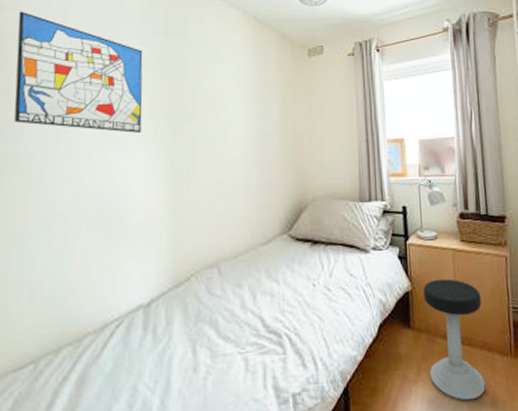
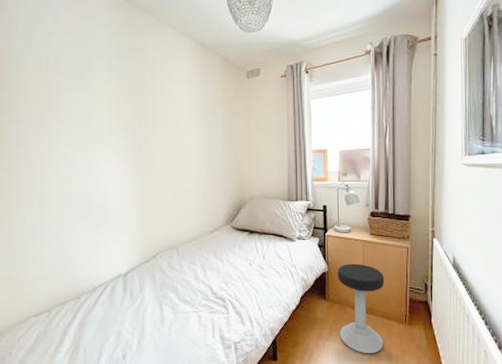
wall art: present [14,11,143,133] -> none [11,41,114,143]

